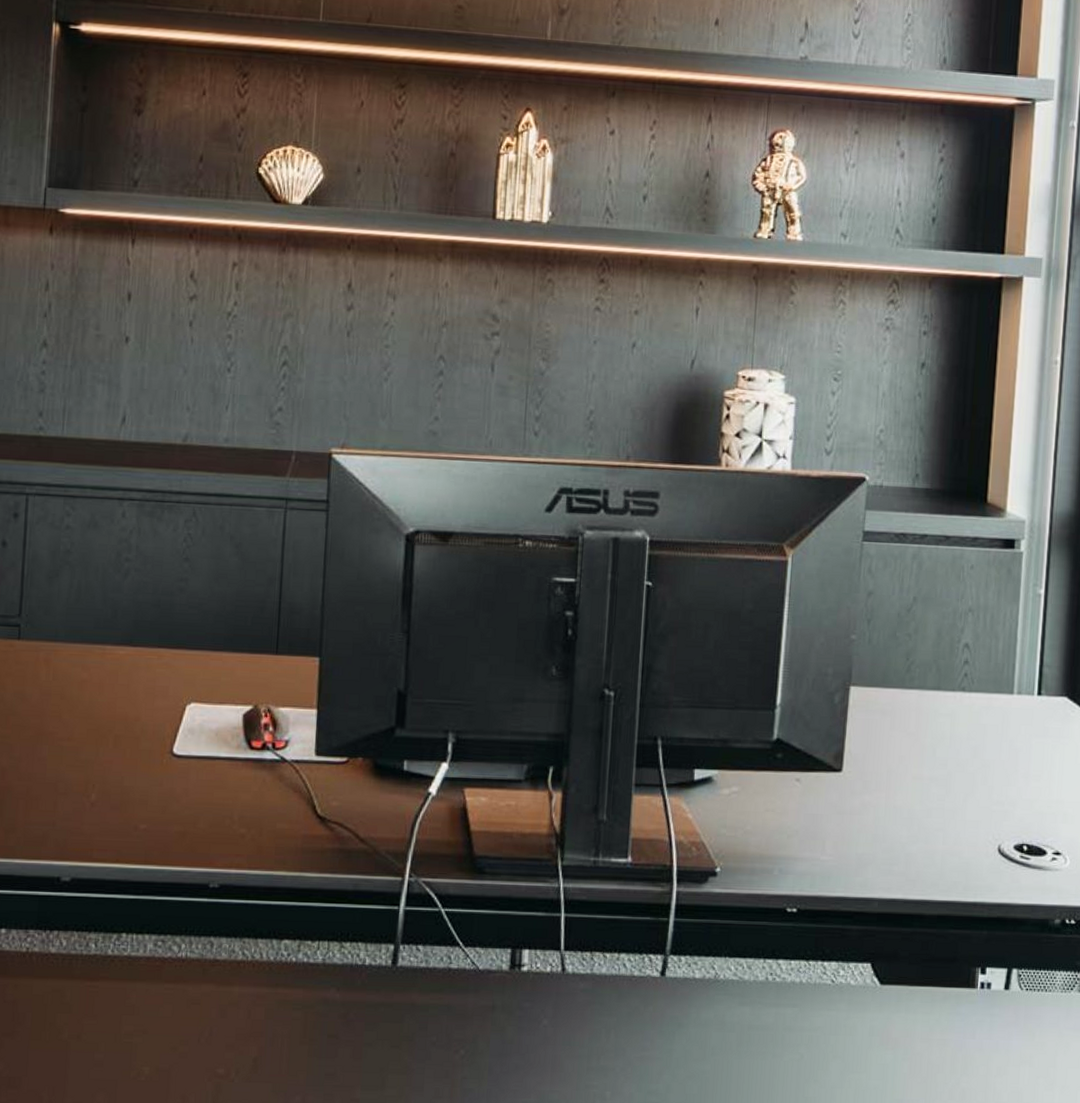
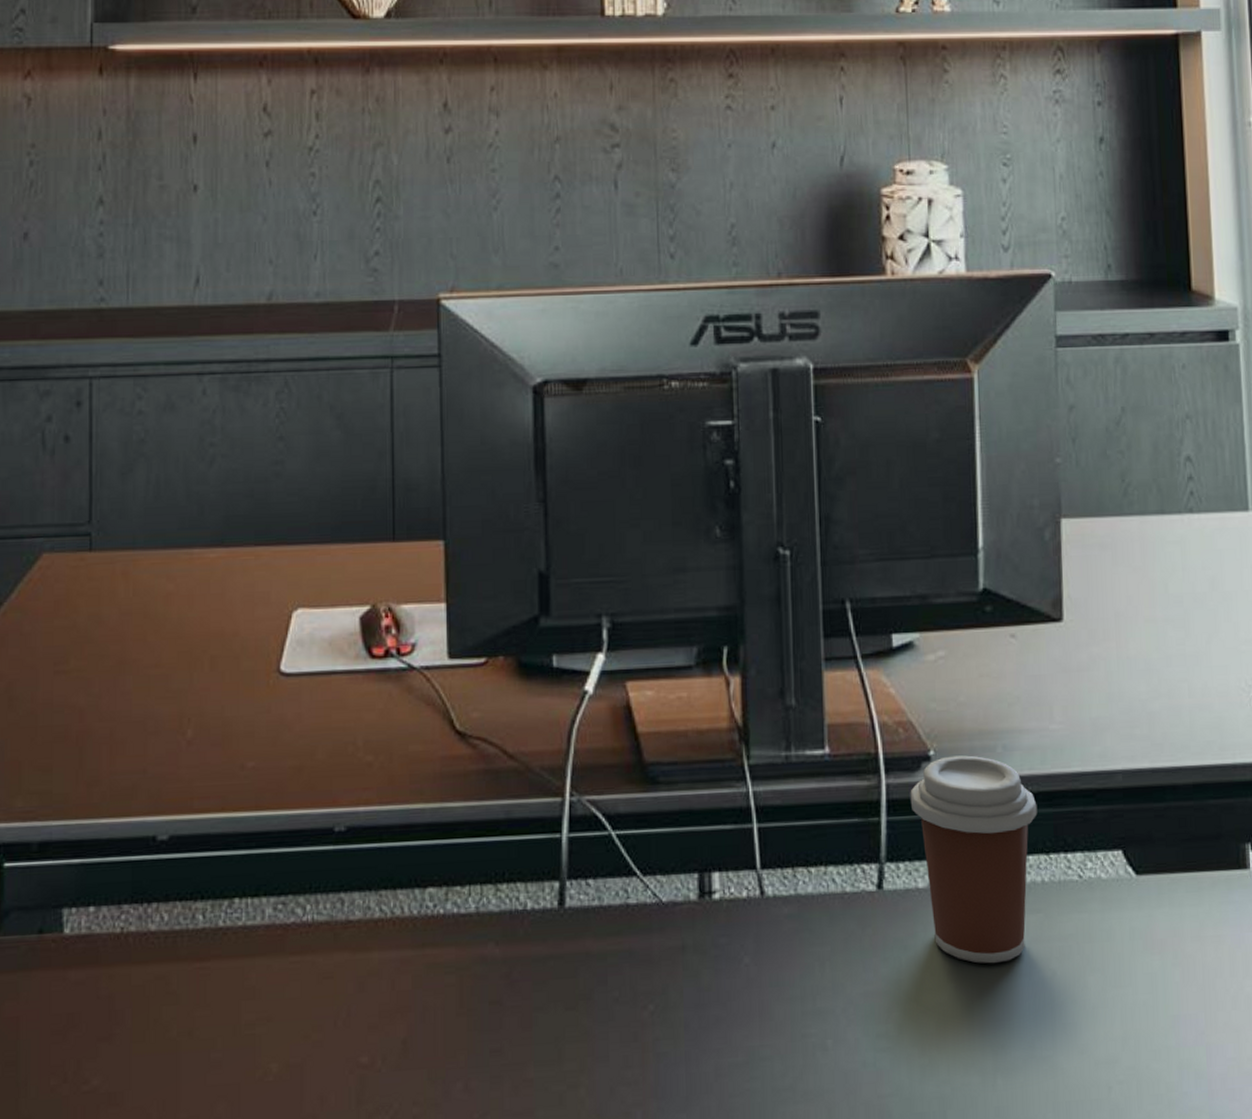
coffee cup: none [696,874,803,1044] -> present [910,755,1038,964]

